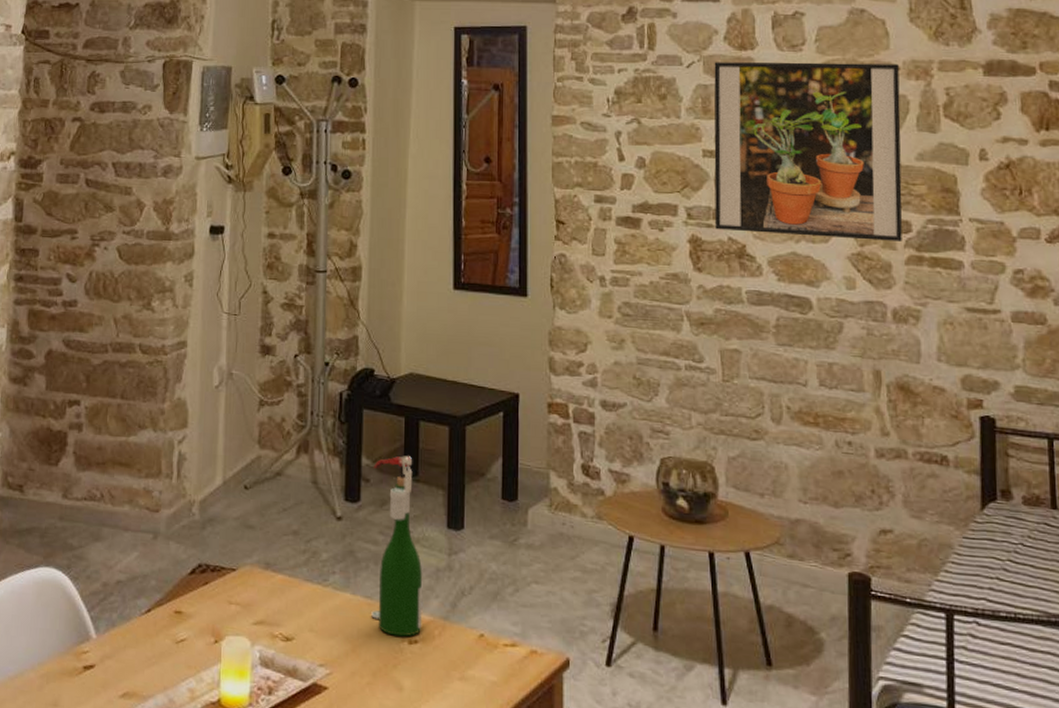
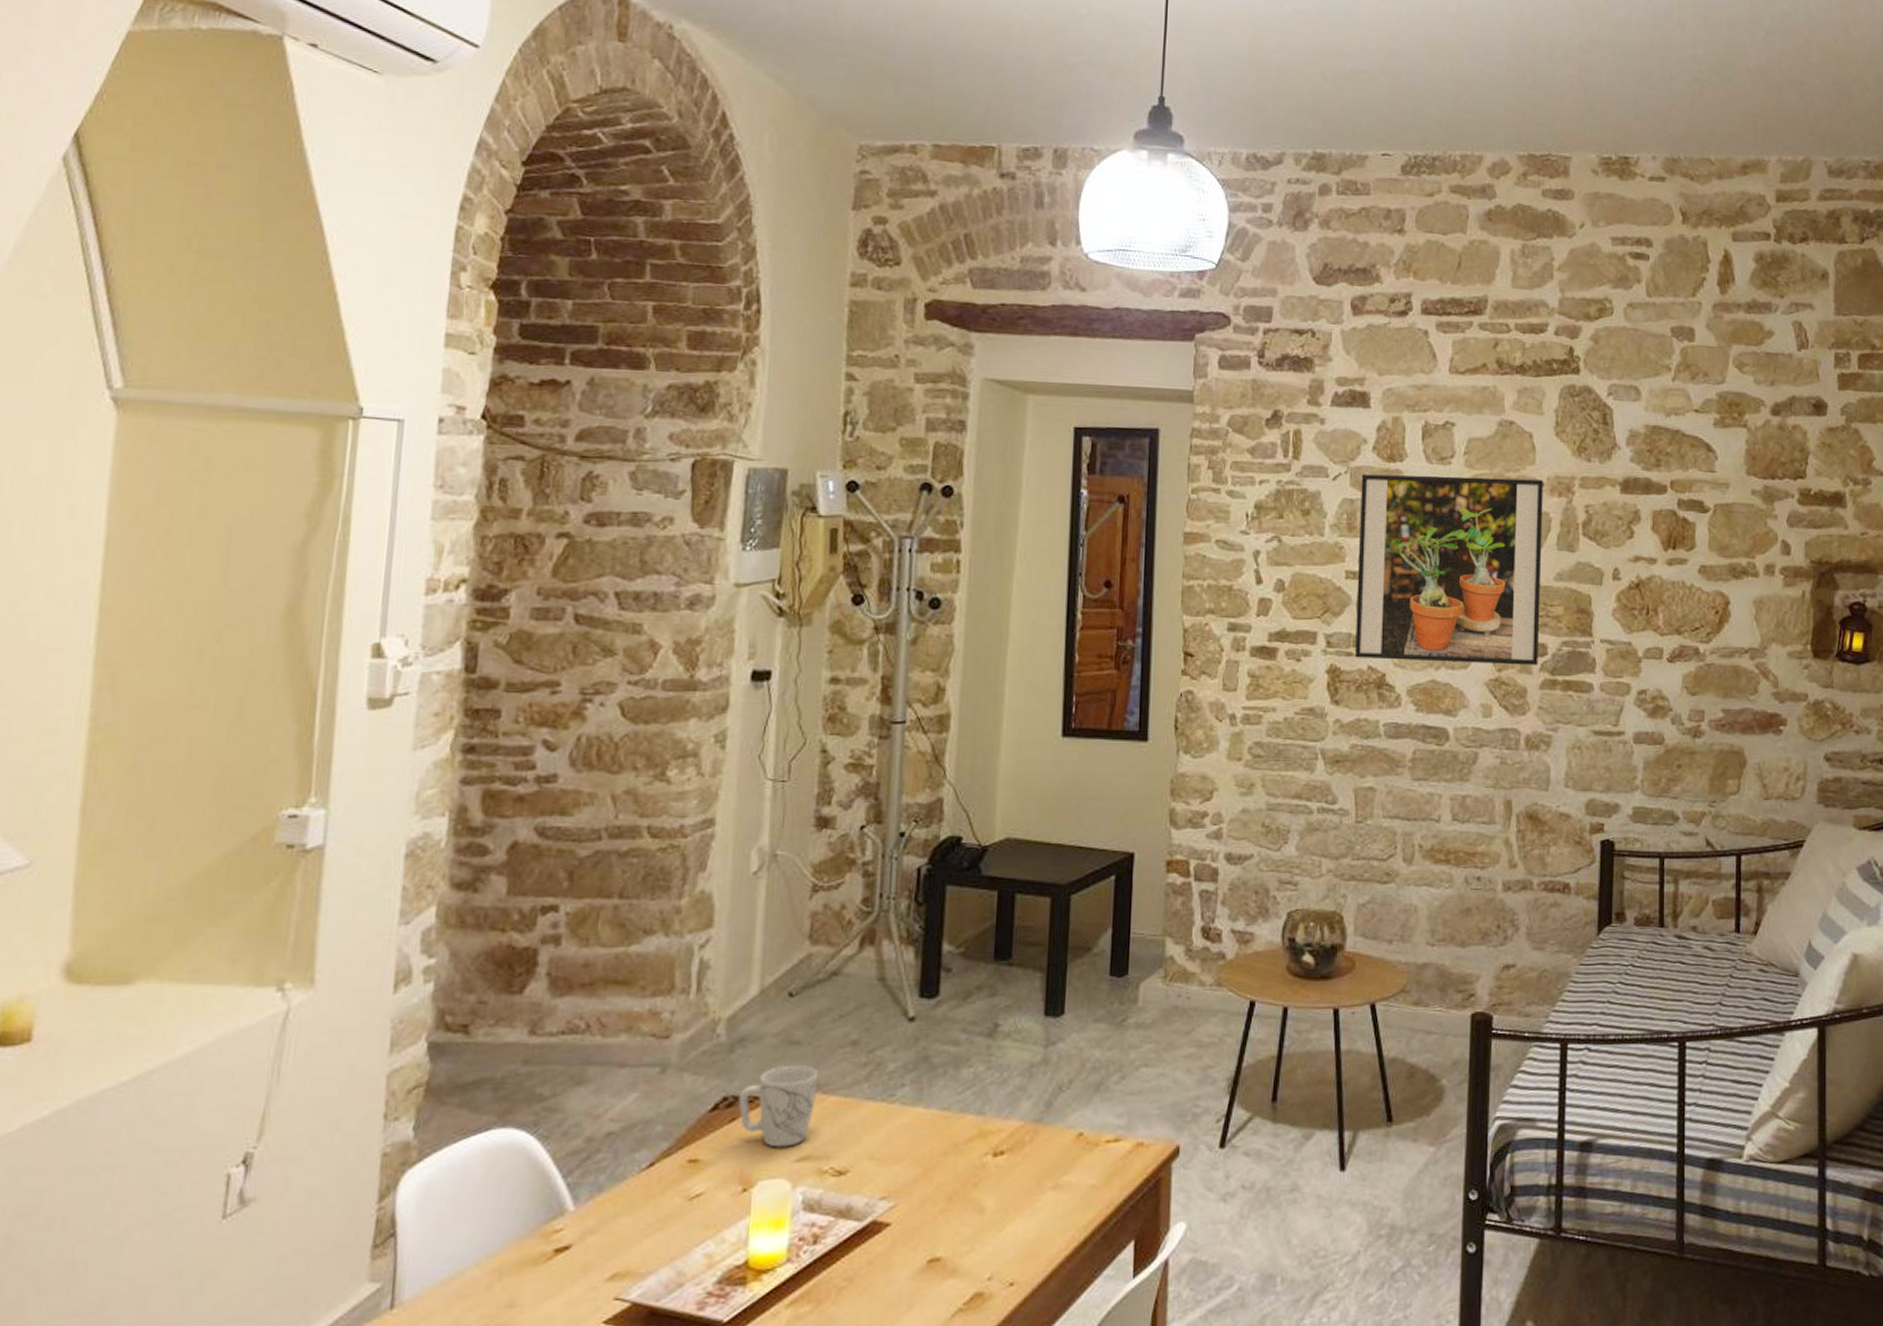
mug: none [209,544,269,612] -> present [738,1064,819,1148]
wine bottle: present [371,456,423,637] -> none [948,936,1013,1150]

